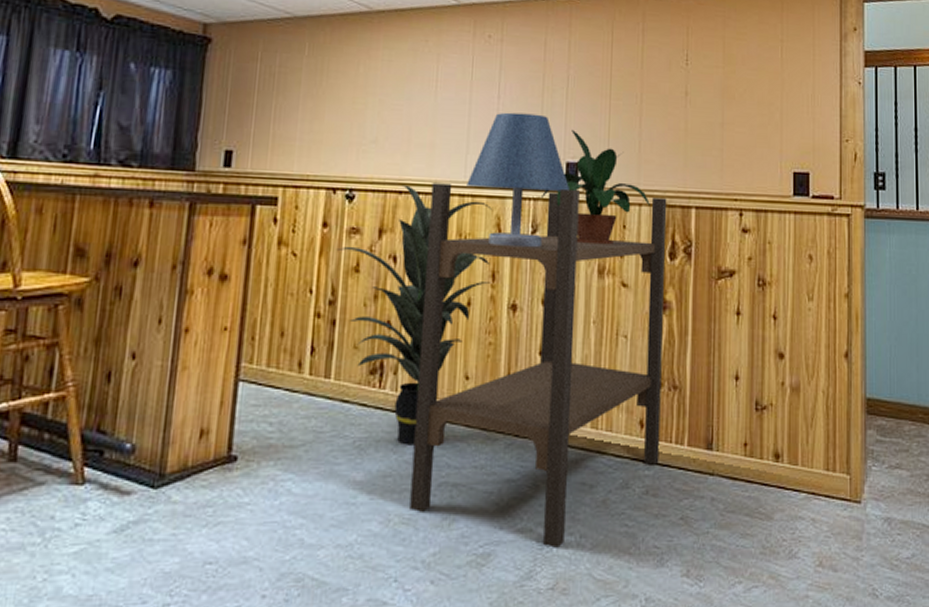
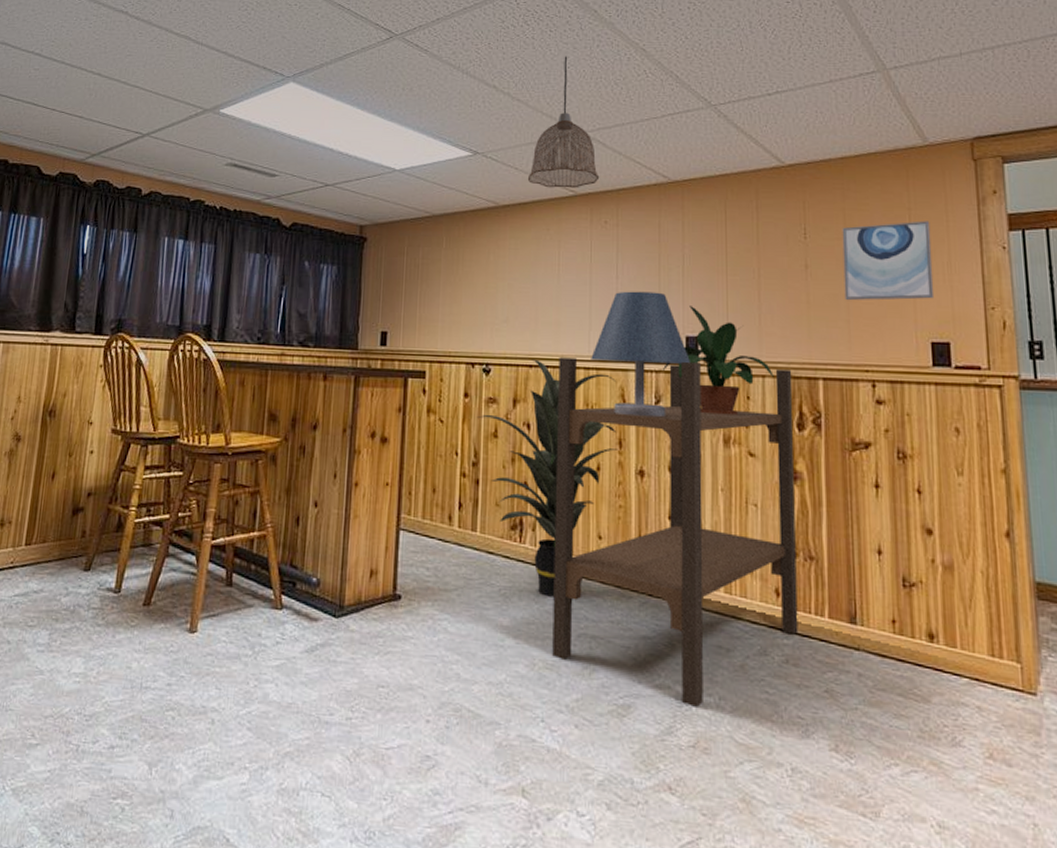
wall art: none [720,53,799,130] -> present [842,221,935,301]

